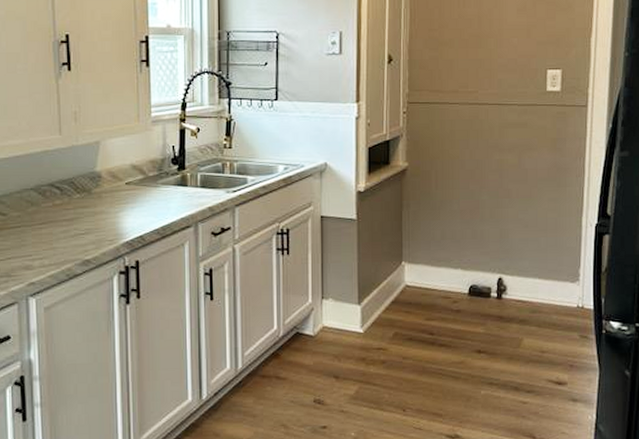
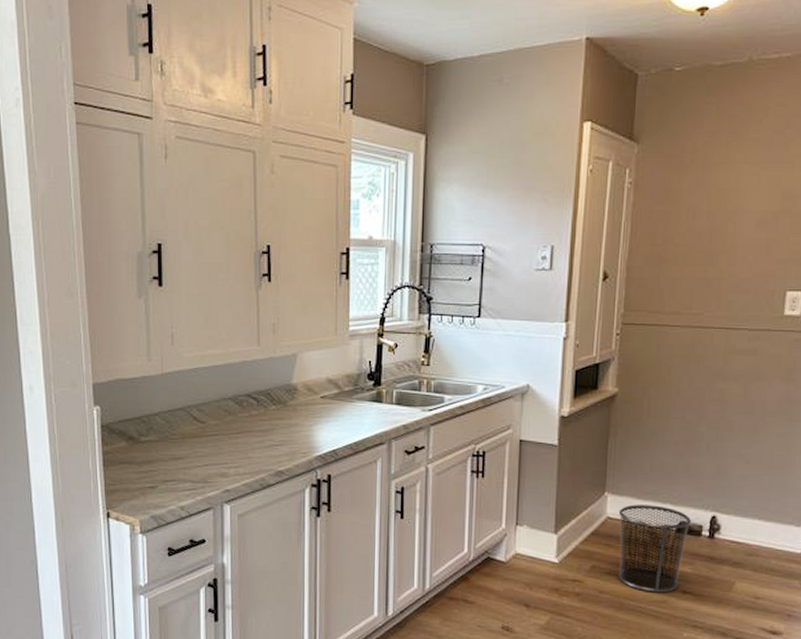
waste bin: none [415,271,480,355] -> present [617,504,691,593]

